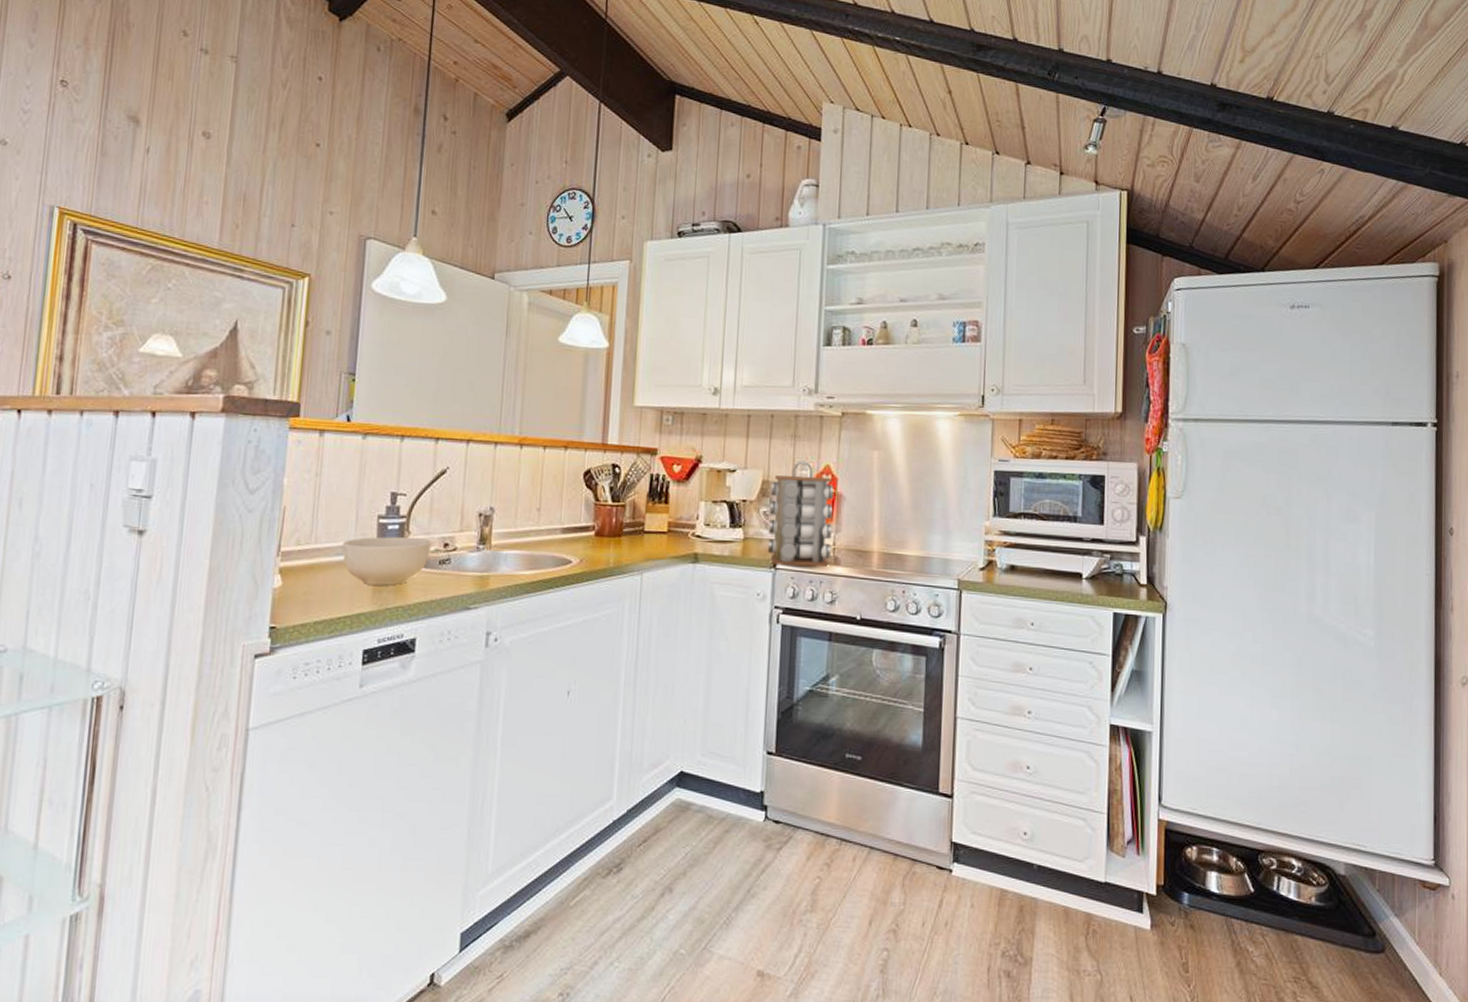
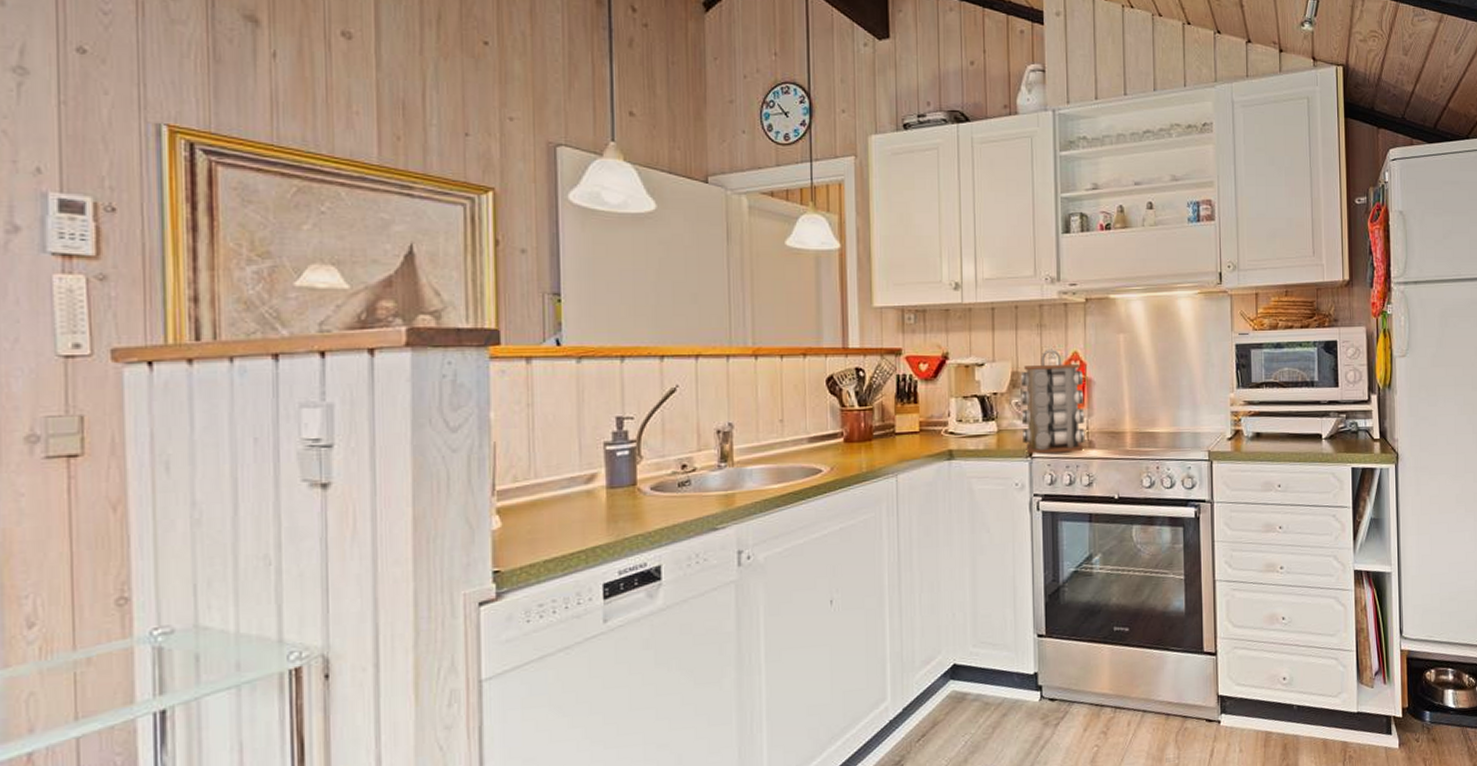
bowl: present [342,536,432,586] -> none [567,461,668,516]

